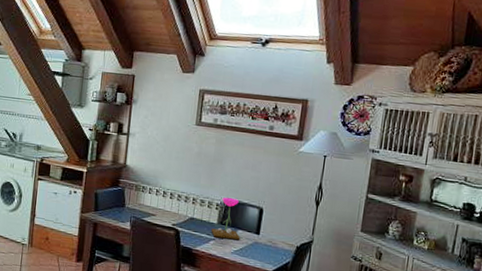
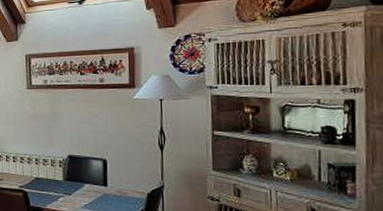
flower: present [211,197,241,241] -> none [58,154,89,195]

